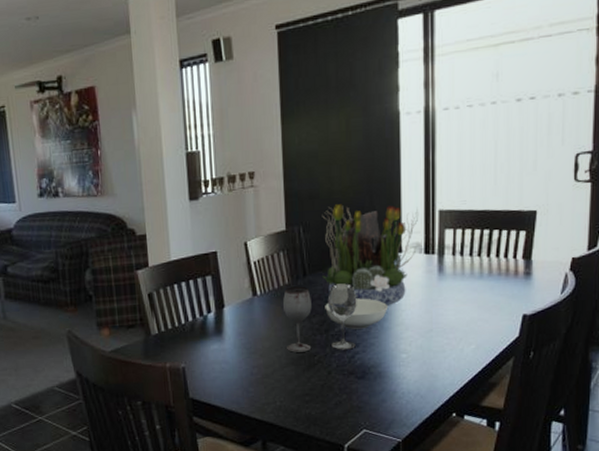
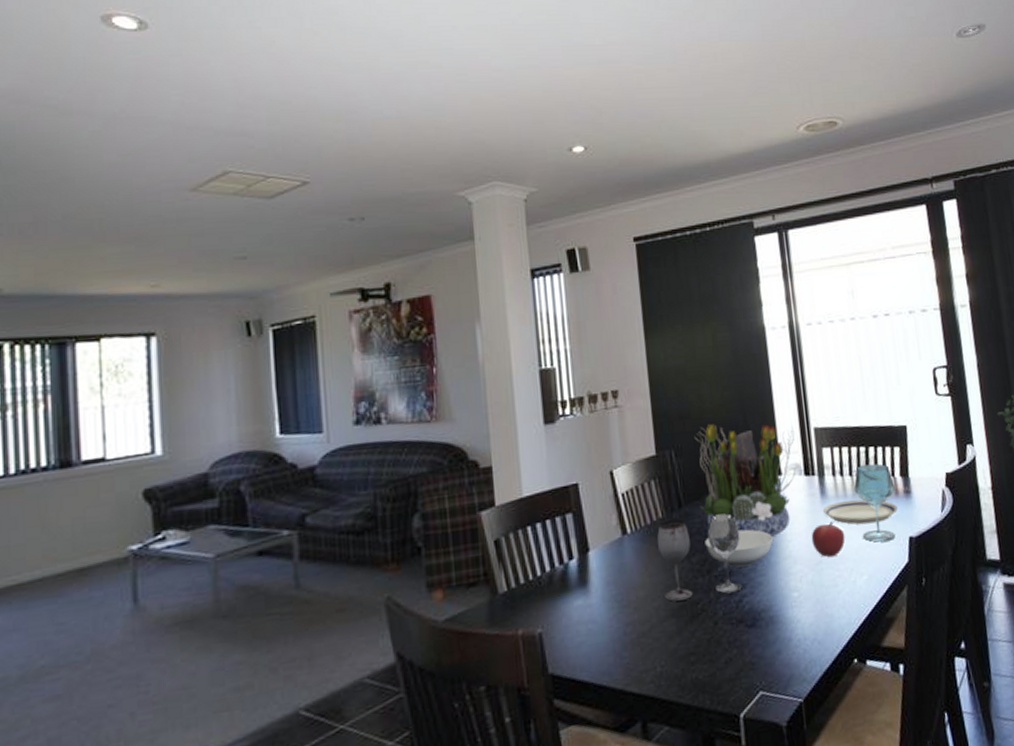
fruit: none [424,296,458,326] -> present [811,521,845,557]
plate: none [438,278,515,301] -> present [822,499,898,525]
wine glass: none [472,246,515,317] -> present [853,463,895,542]

